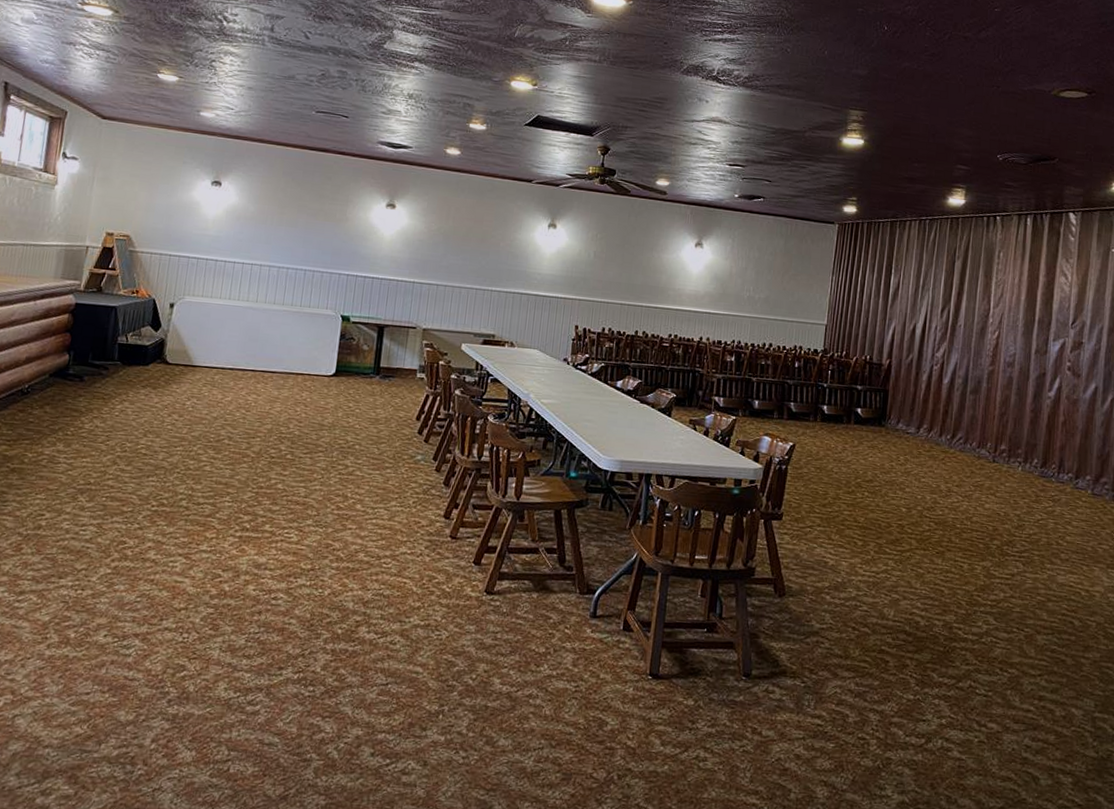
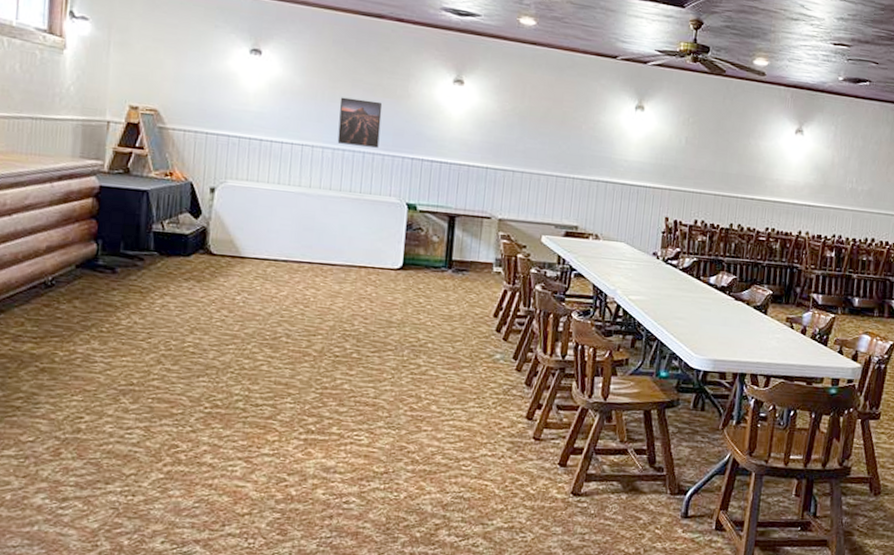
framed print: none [282,221,324,266] -> present [337,97,383,148]

